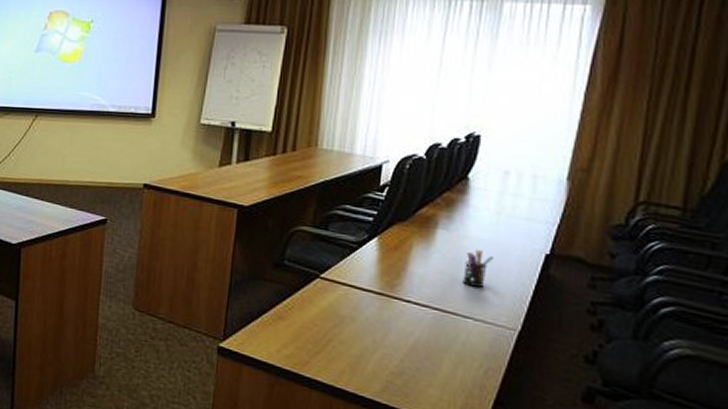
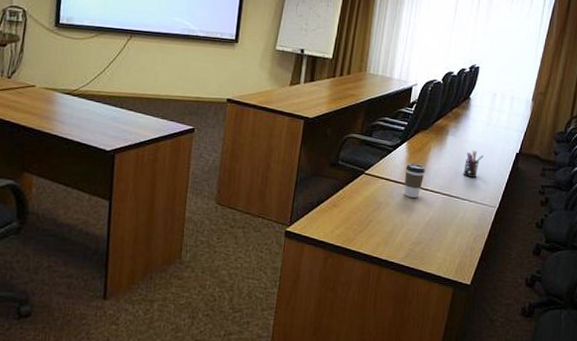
coffee cup: none [376,265,406,312] -> present [404,163,425,198]

